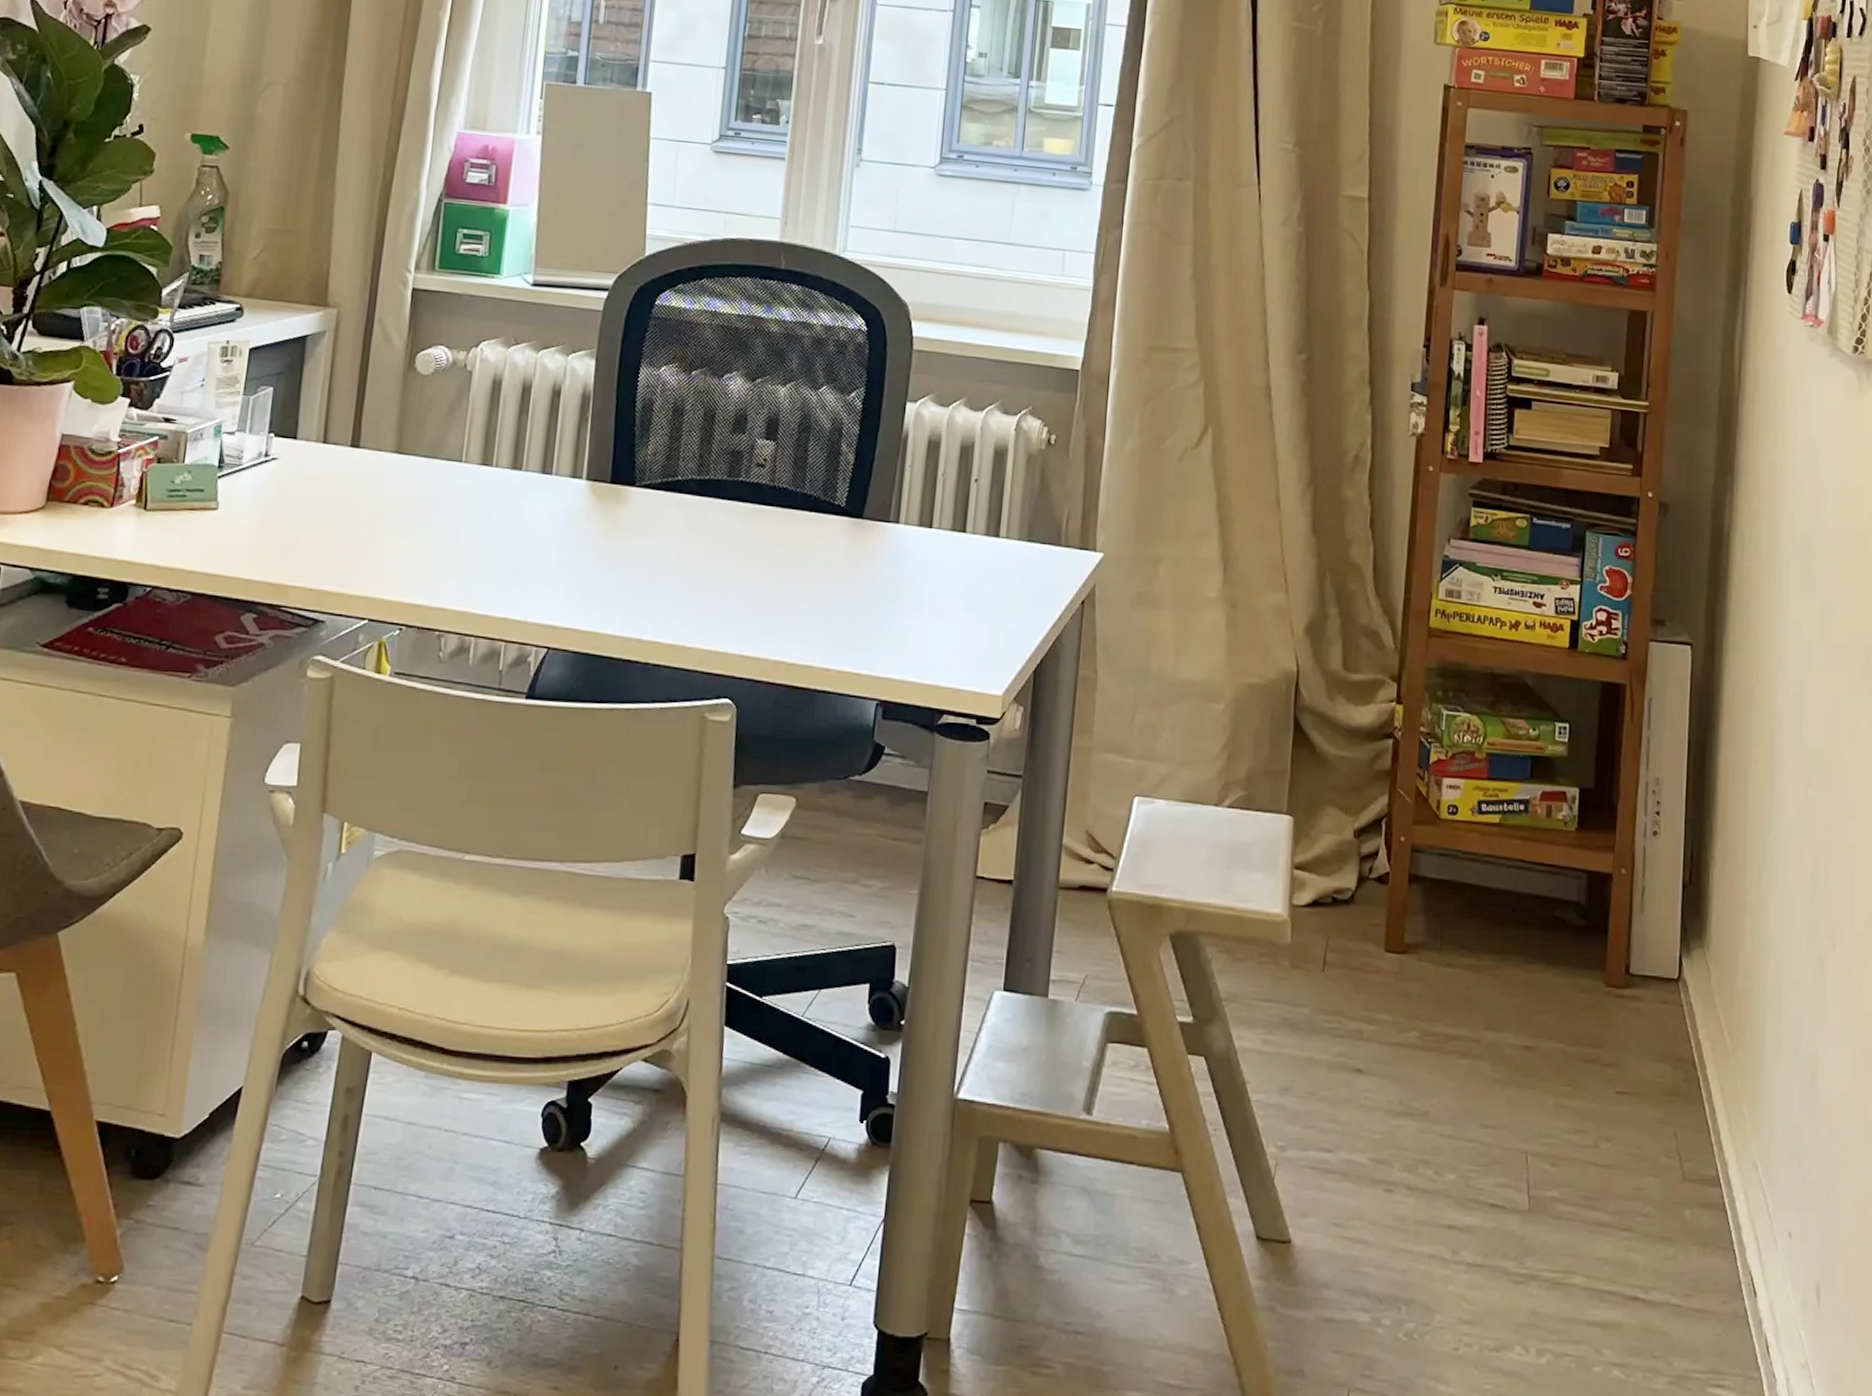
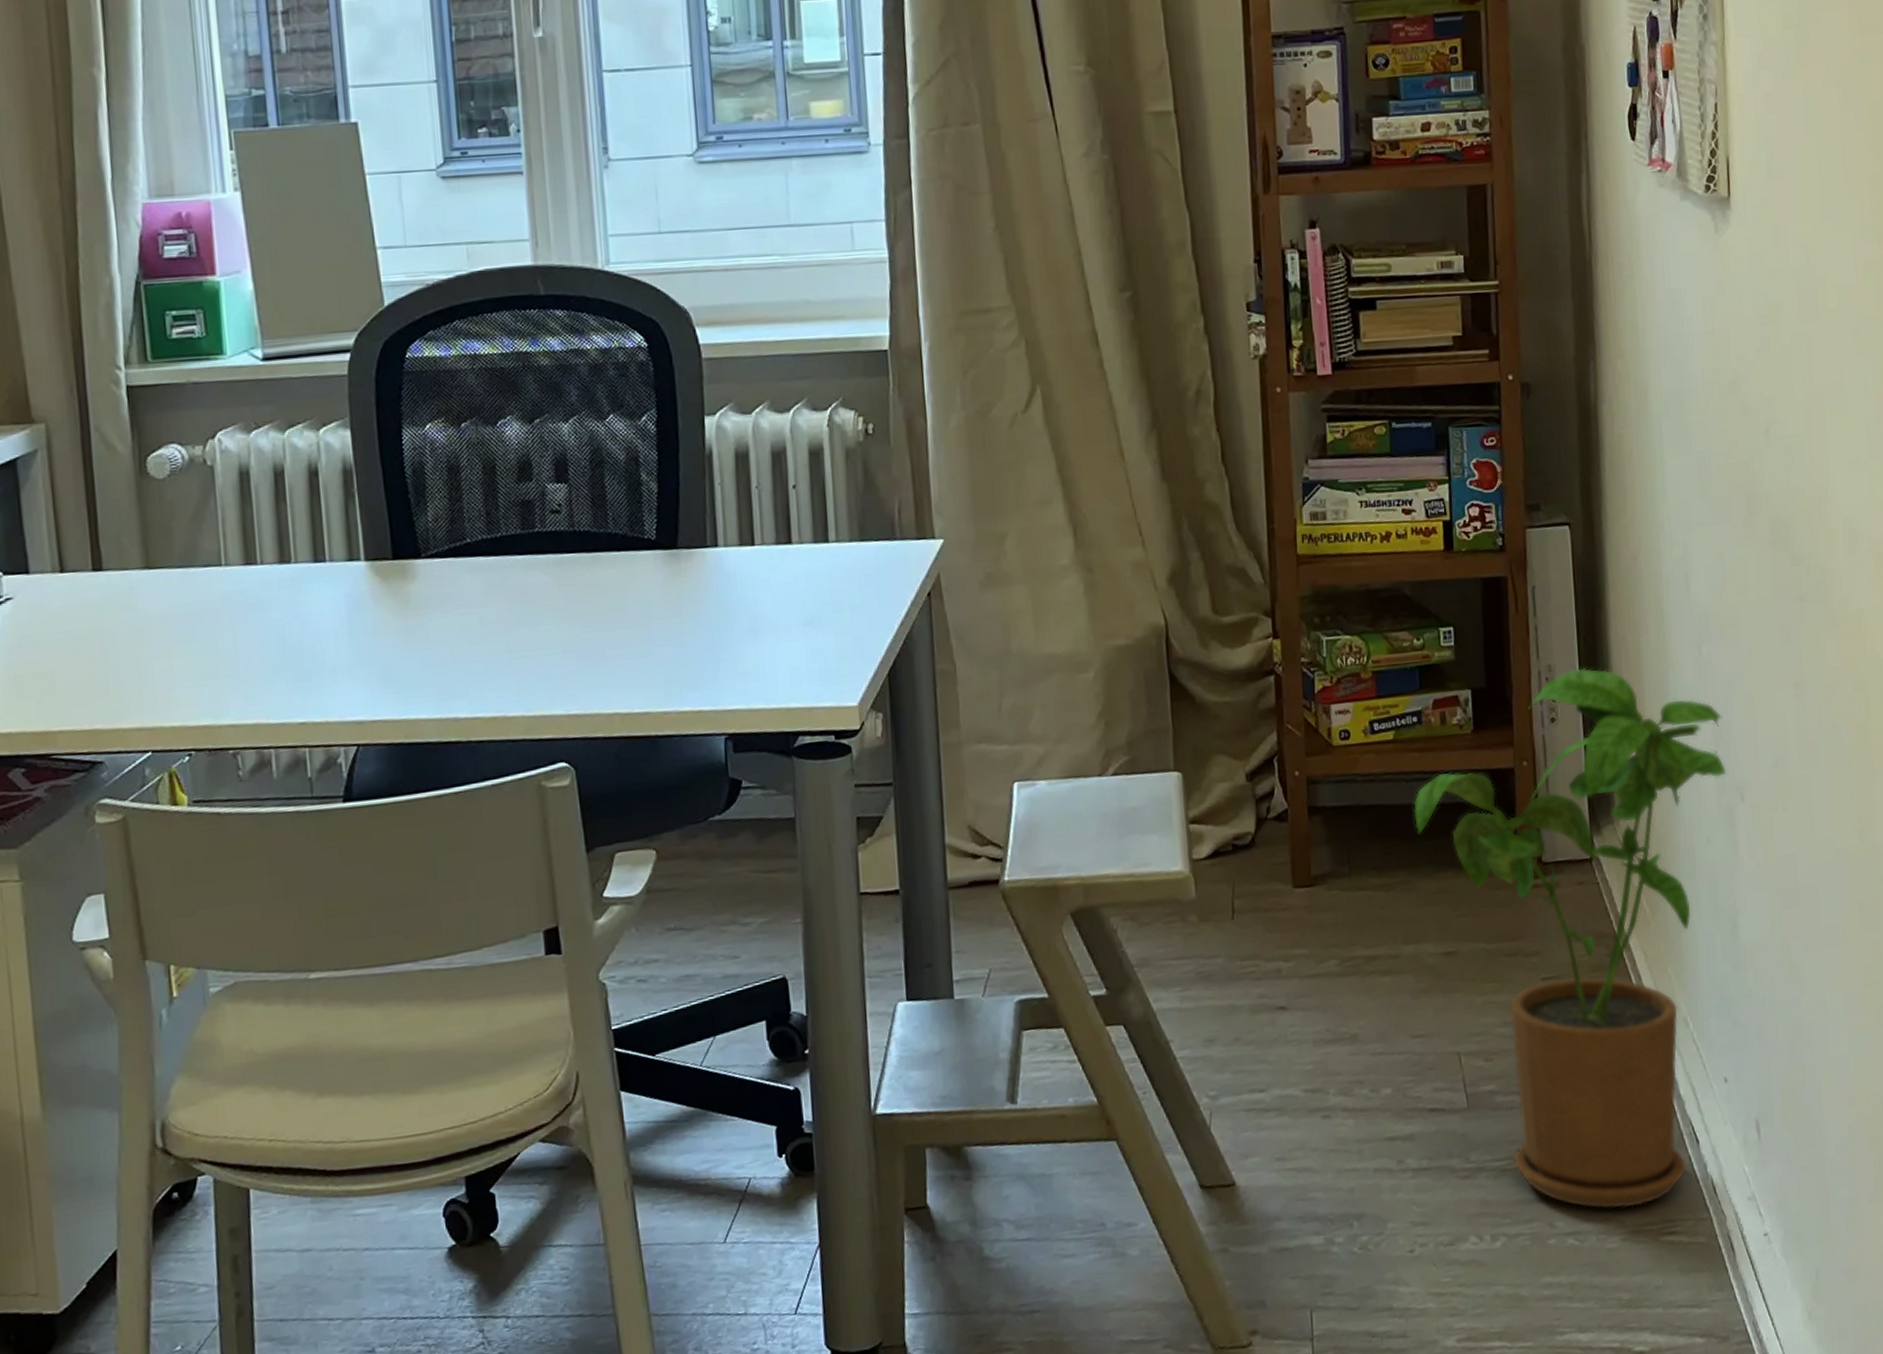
house plant: none [1510,786,1823,1350] -> present [1413,667,1727,1209]

